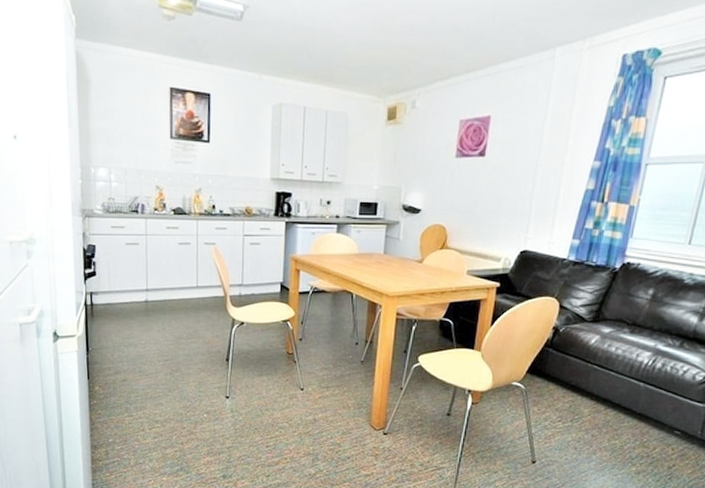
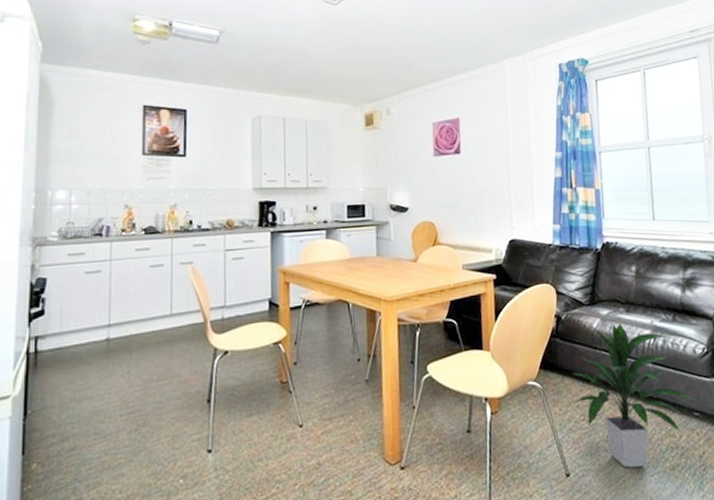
indoor plant: none [553,339,681,467] -> present [572,323,696,468]

